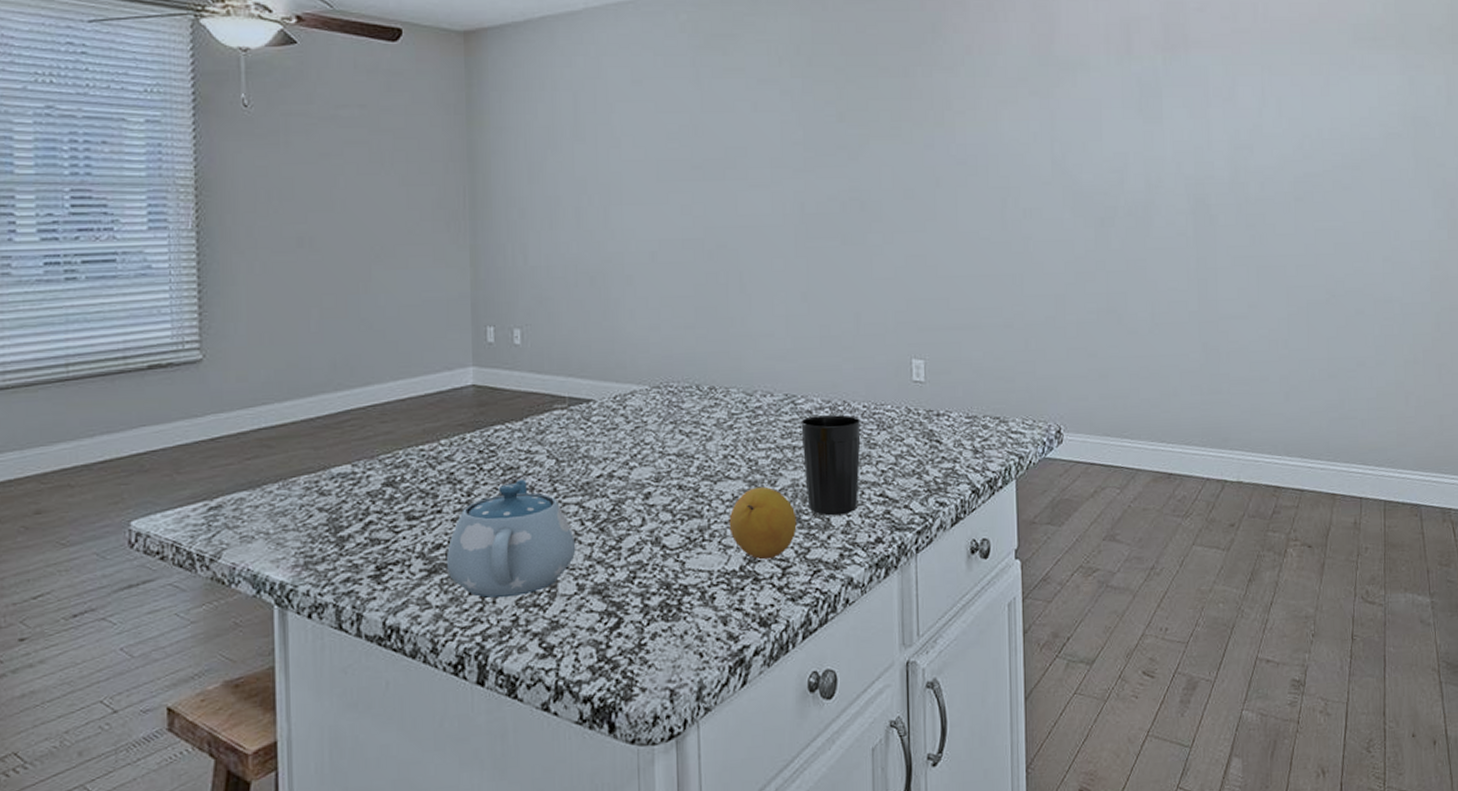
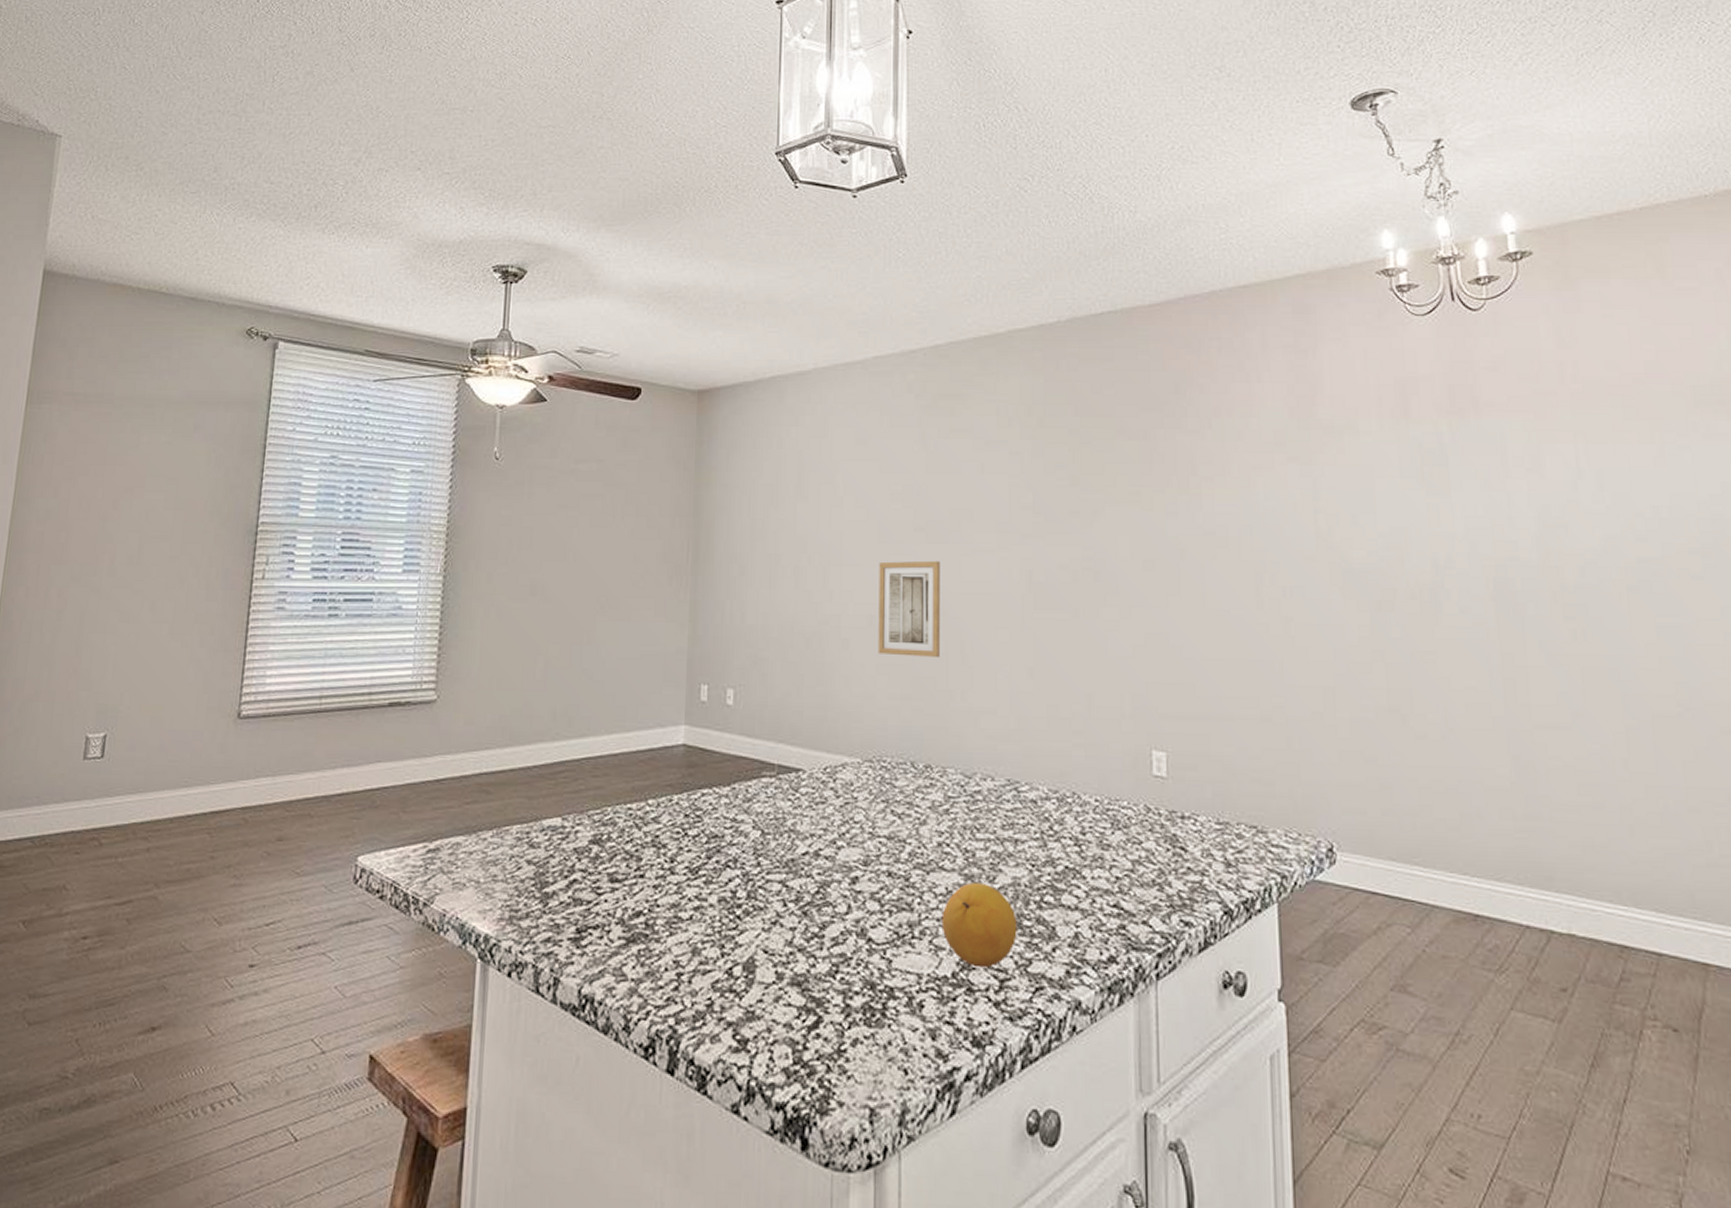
teapot: present [447,478,576,598] -> none [645,849,777,979]
wall art: none [659,197,720,288] -> present [878,560,940,657]
cup: present [801,415,861,516] -> none [1024,807,1092,925]

